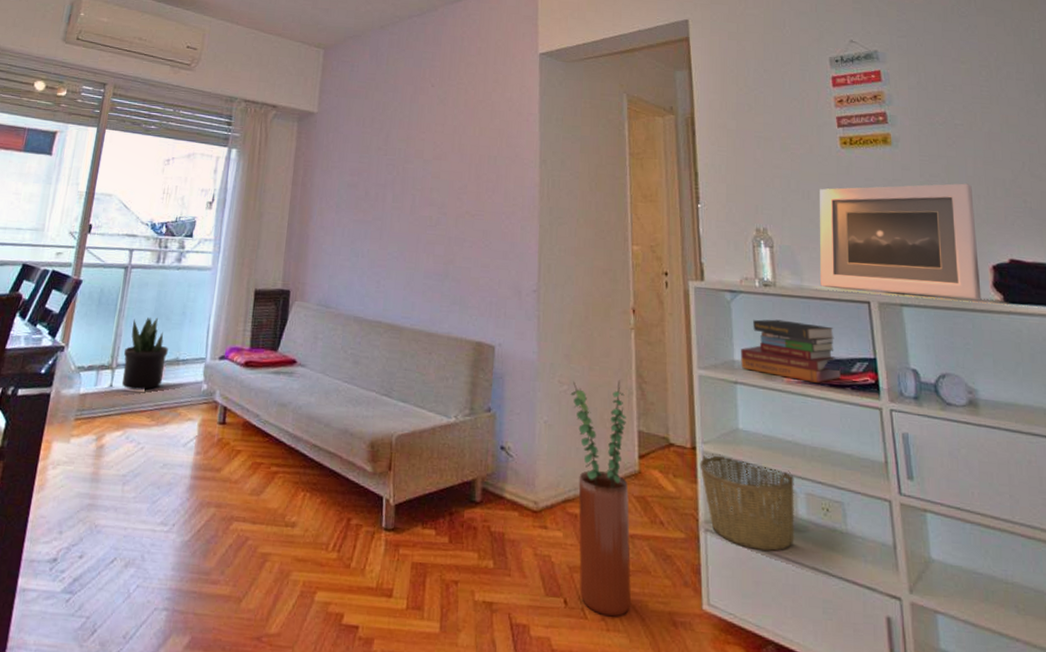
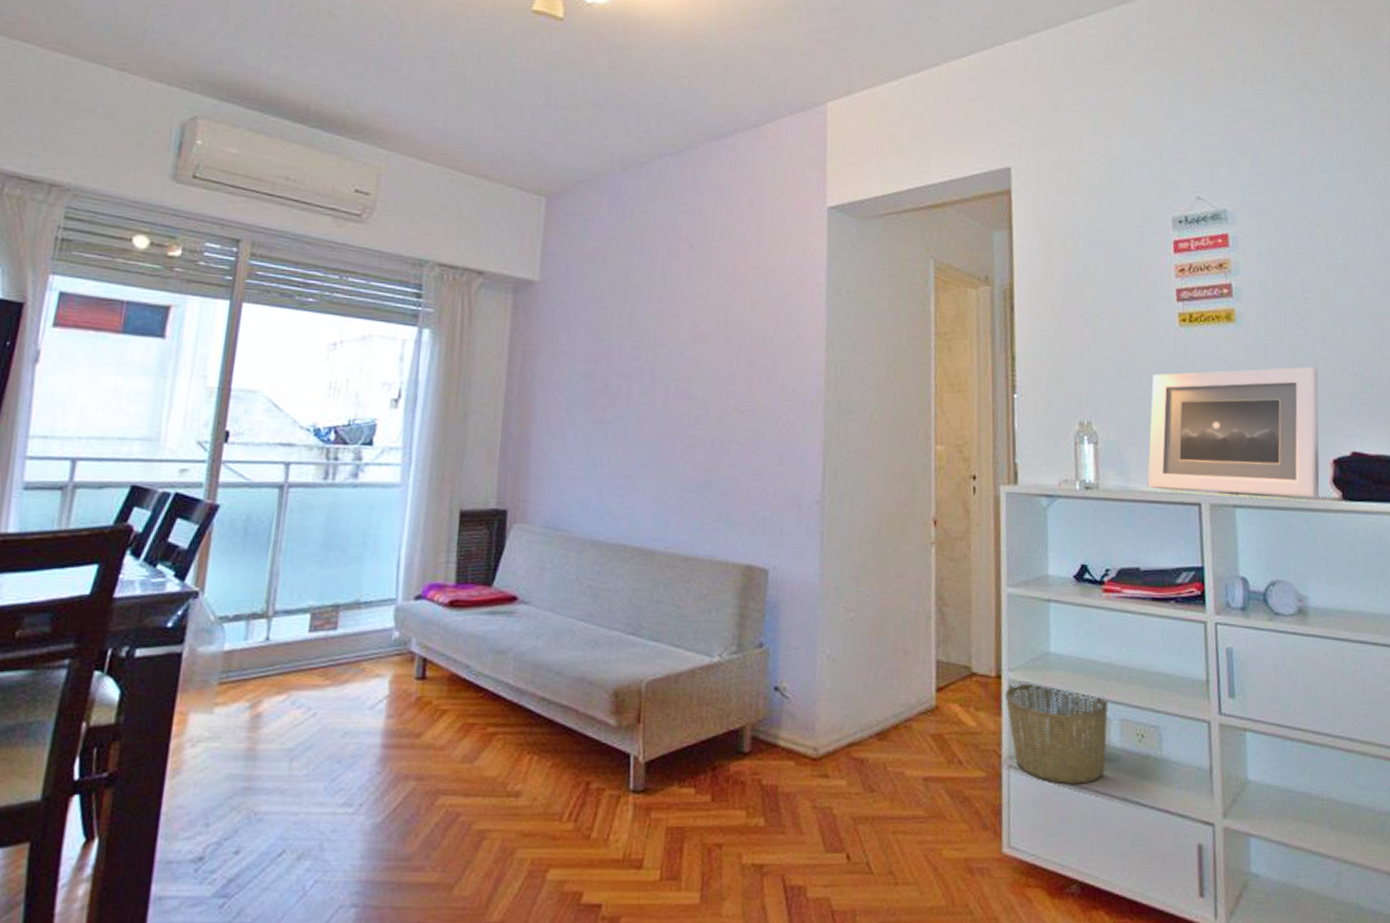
planter: present [121,317,168,390] -> none [281,549,345,643]
vase: present [570,380,632,617] -> none [858,603,924,869]
books: present [741,319,842,383] -> none [1055,526,1166,597]

